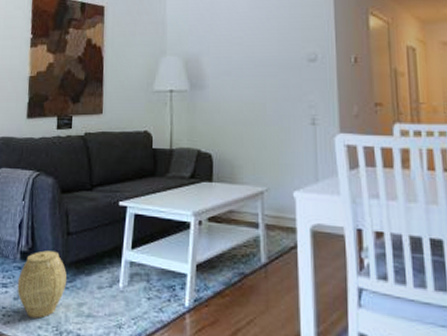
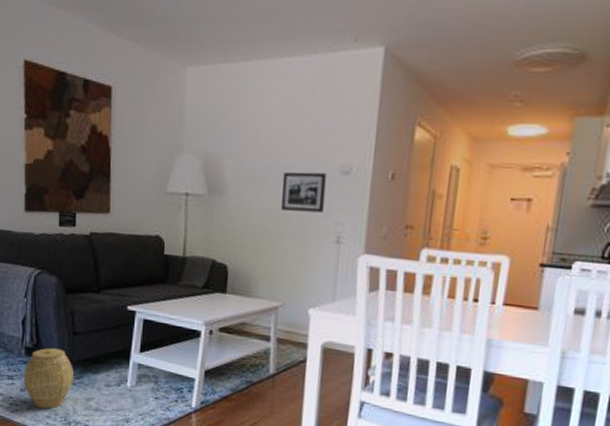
picture frame: none [256,62,296,98] -> present [281,172,327,213]

